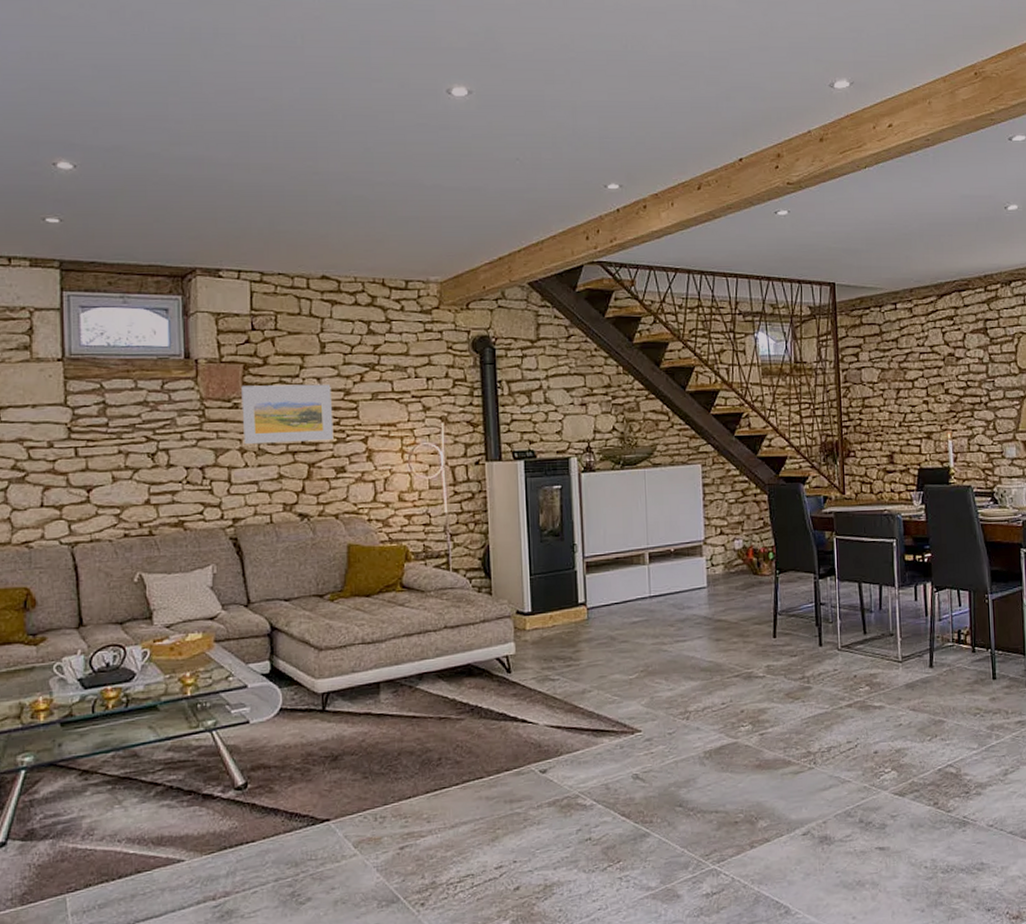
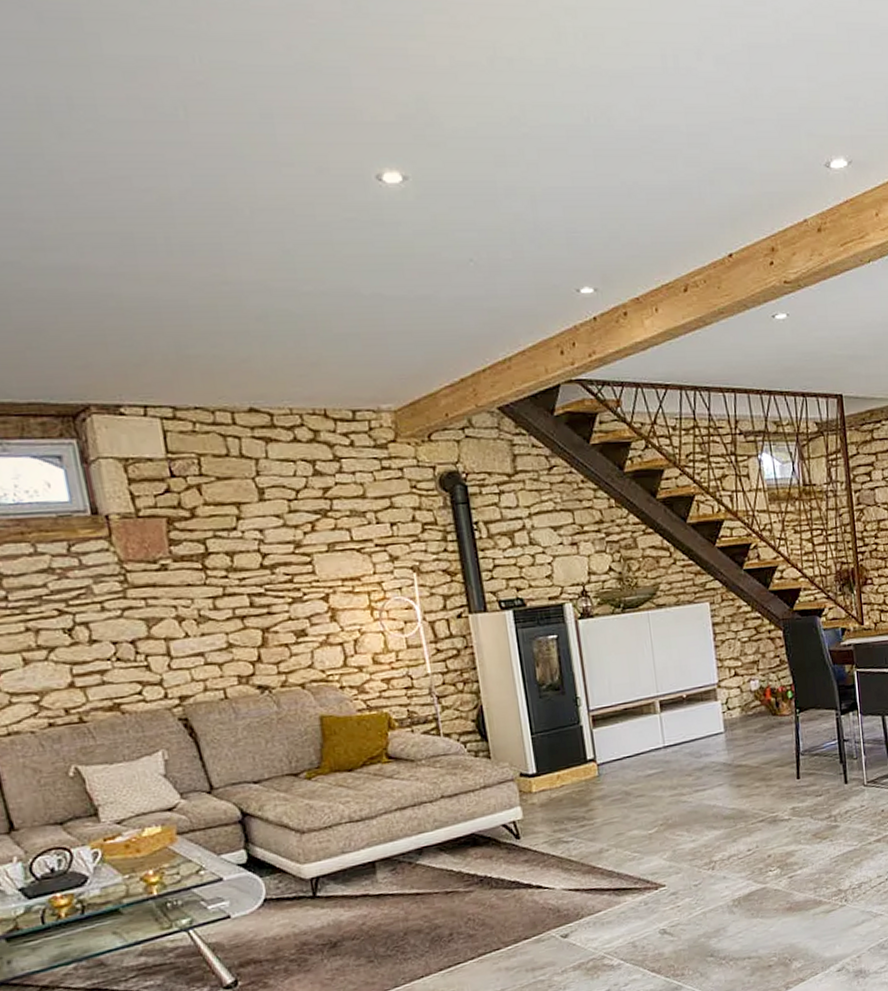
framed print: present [241,384,334,445] -> none [167,536,288,612]

